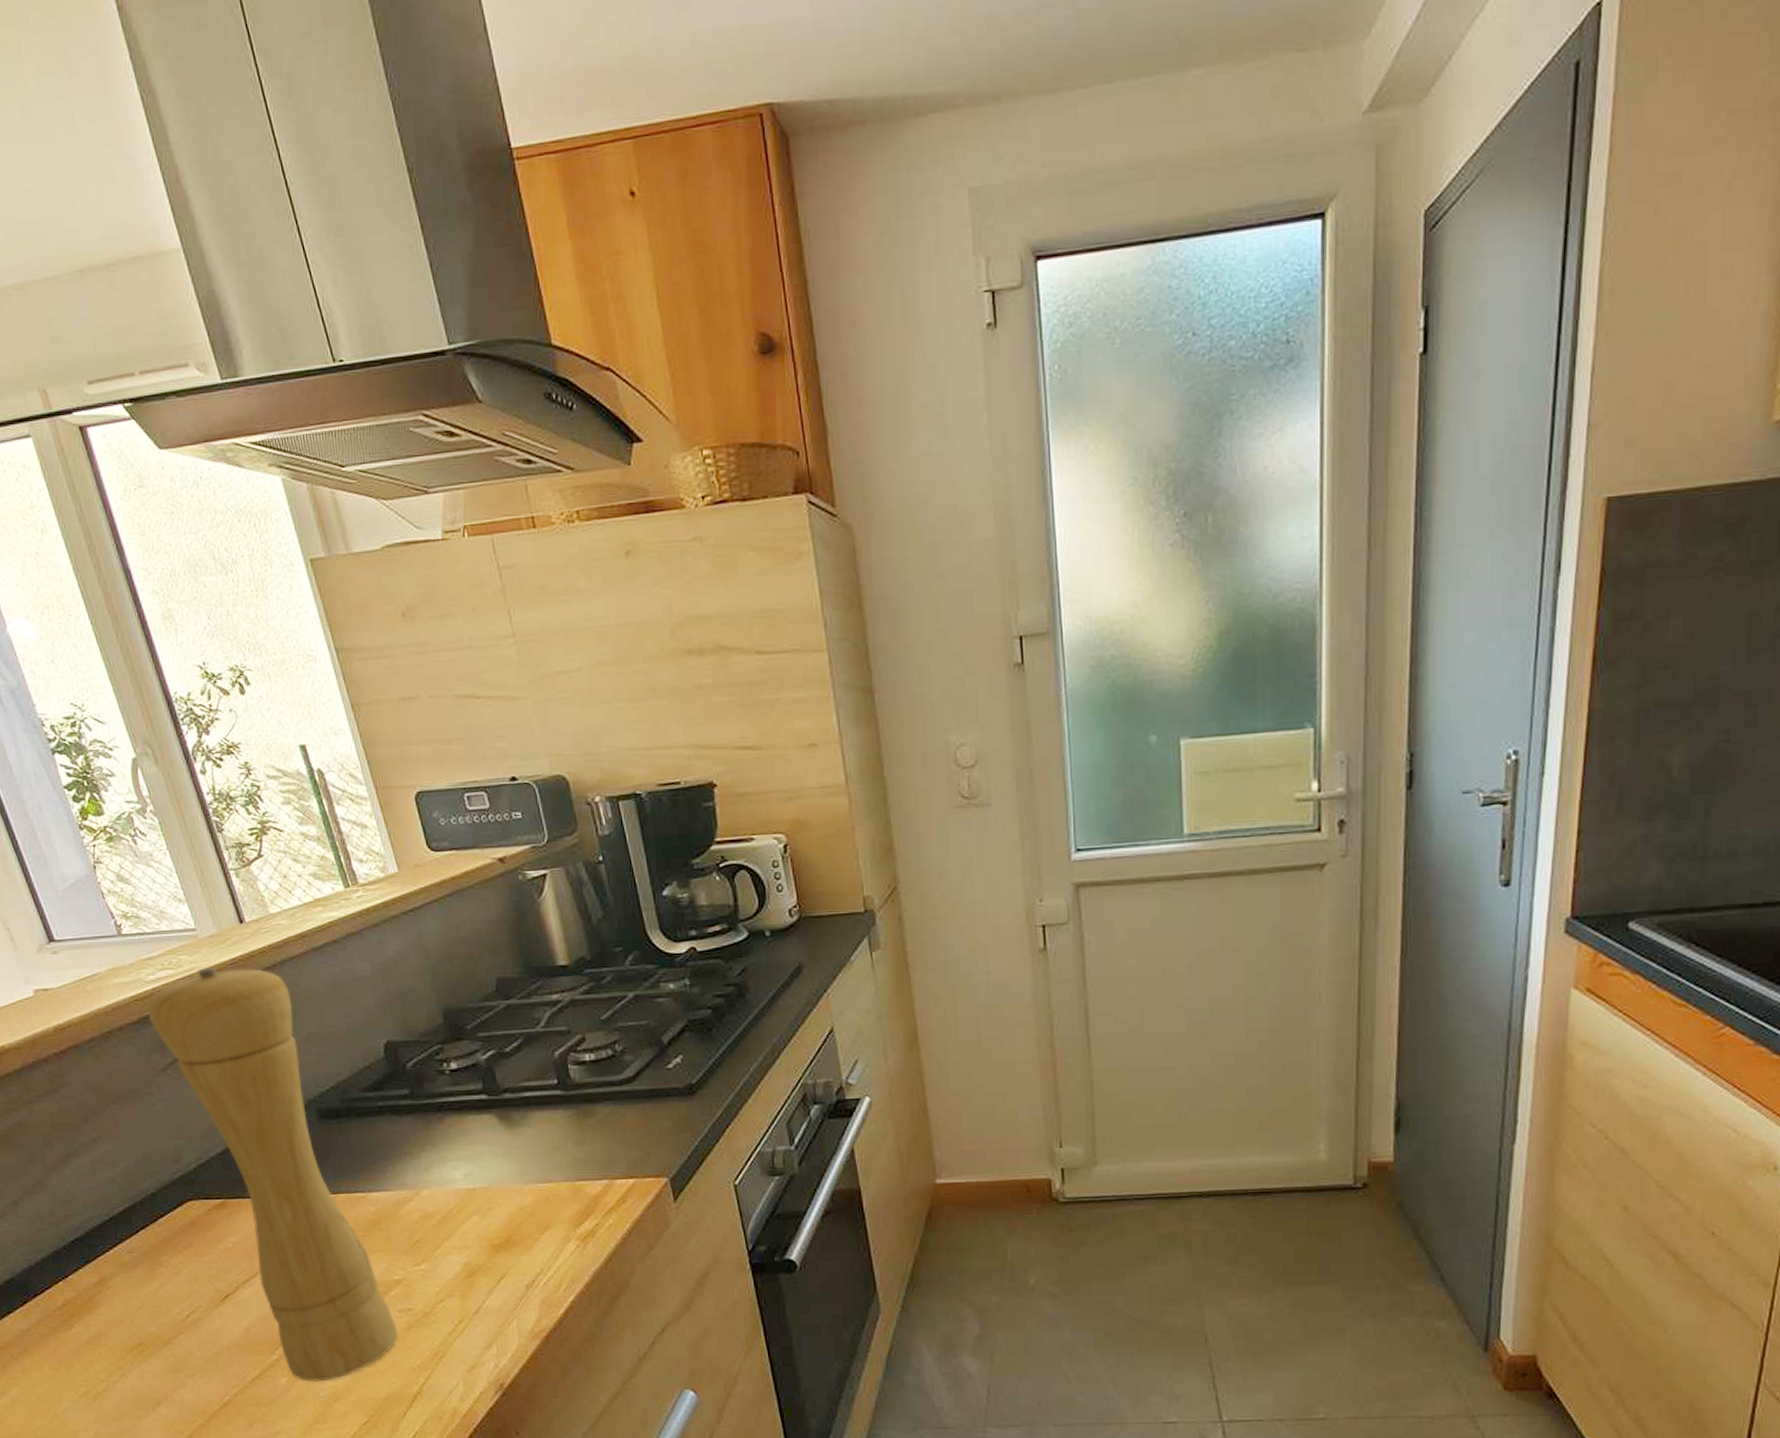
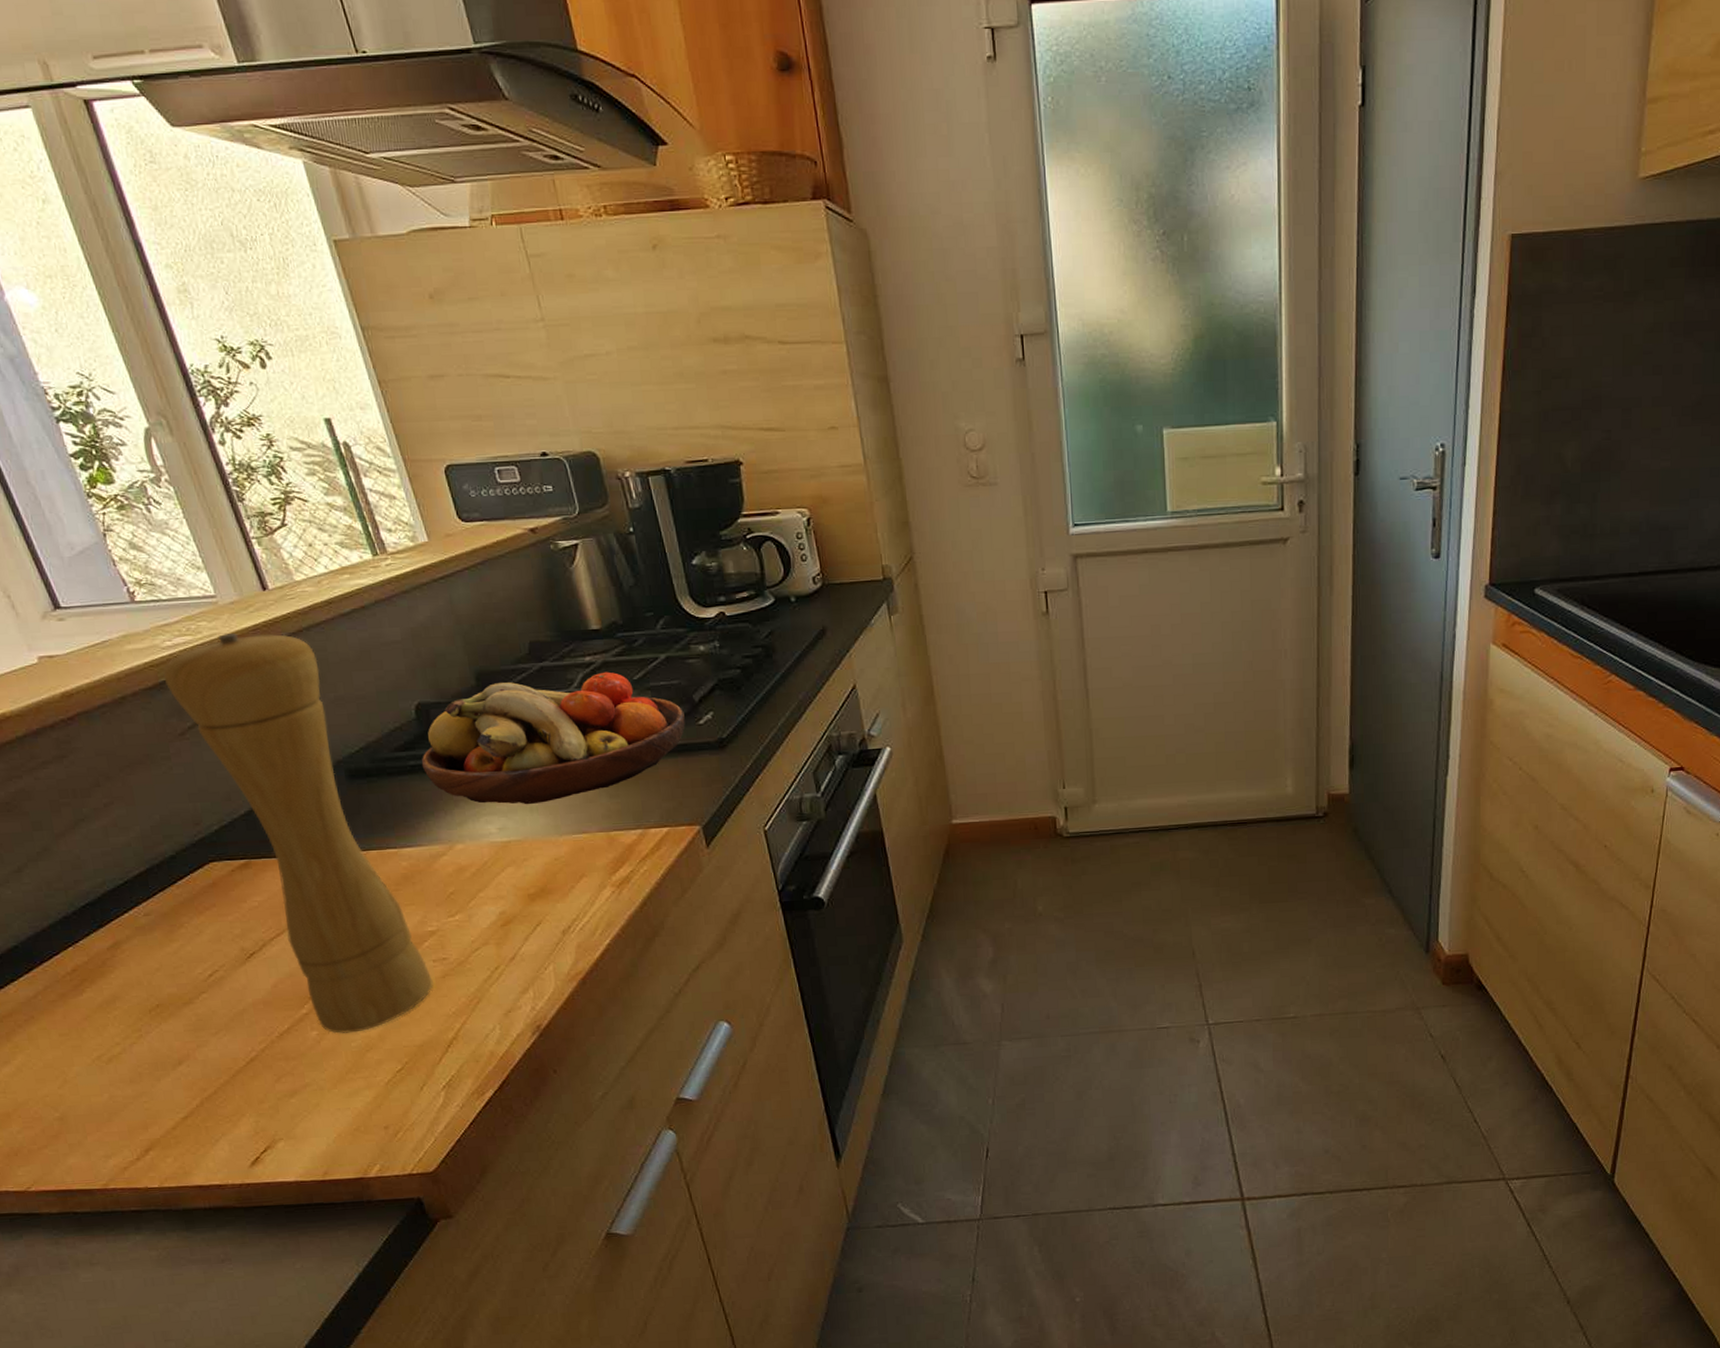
fruit bowl: none [389,1010,654,1151] -> present [421,671,685,805]

